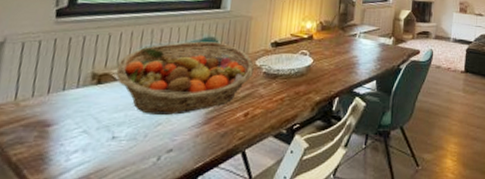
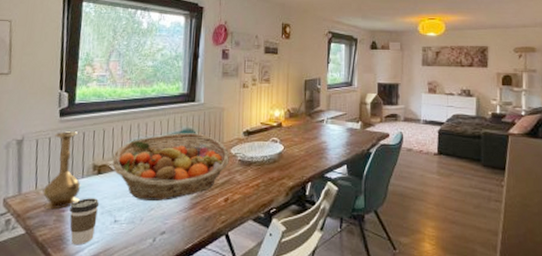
vase: none [23,34,77,124] -> present [42,131,81,210]
coffee cup: none [54,111,96,166] -> present [69,198,100,246]

